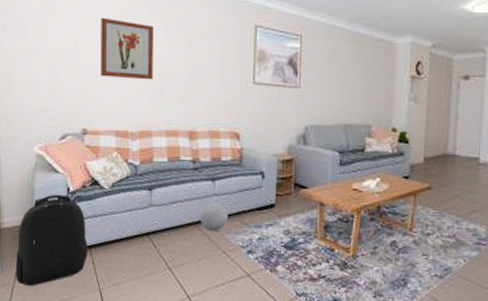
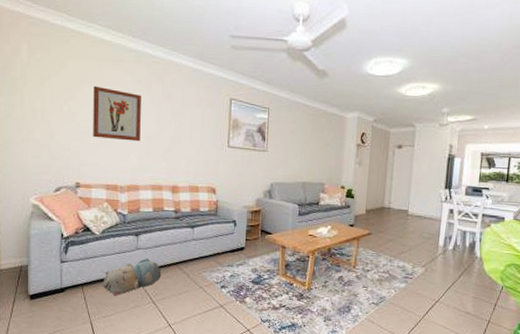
backpack: present [15,194,88,286] -> none [12,239,80,320]
plush toy: none [112,216,179,261] -> present [102,258,162,296]
ball: present [200,203,228,232] -> none [180,247,205,270]

